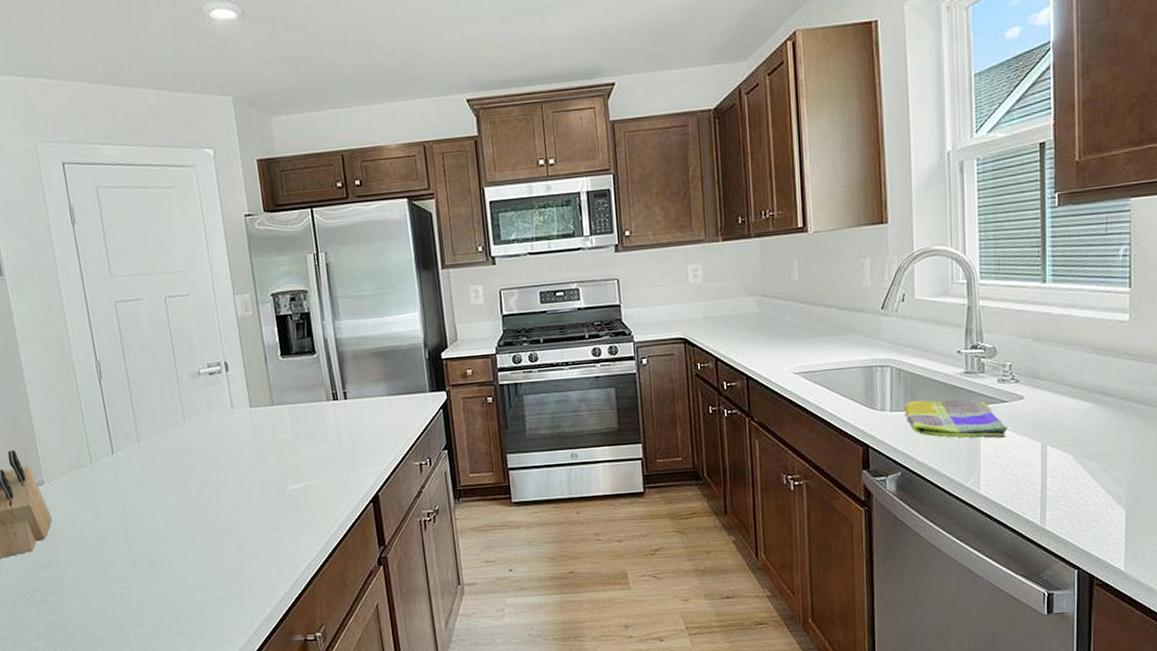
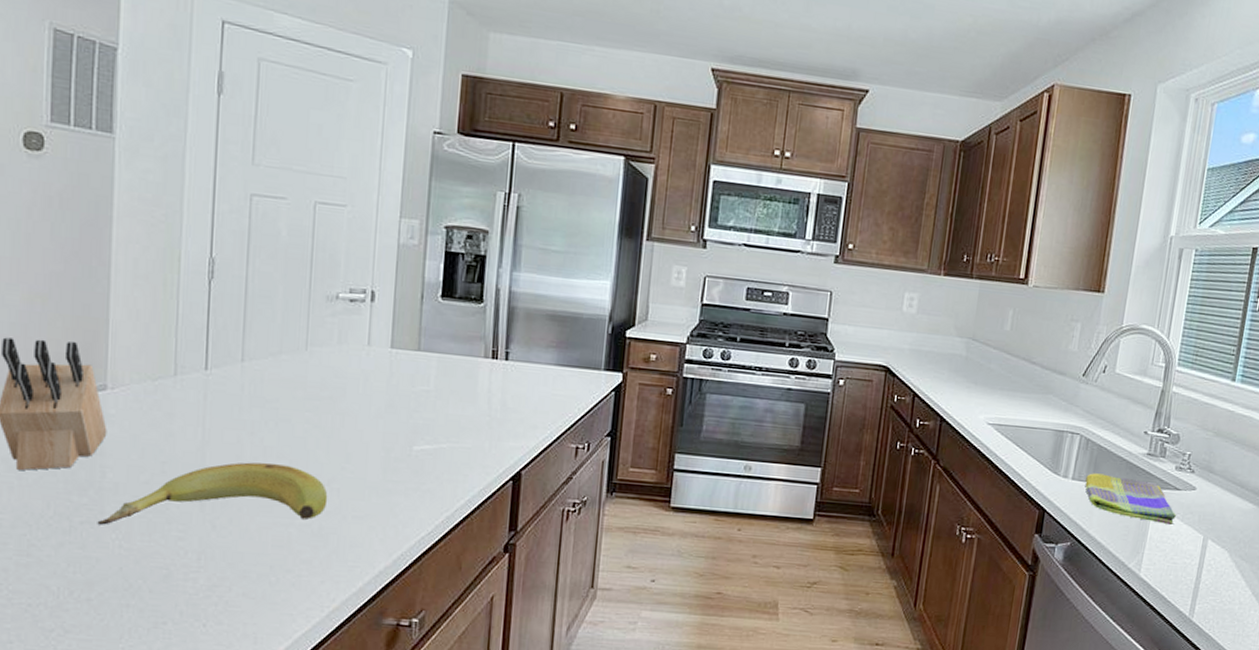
banana: none [61,521,229,593] -> present [97,462,328,525]

